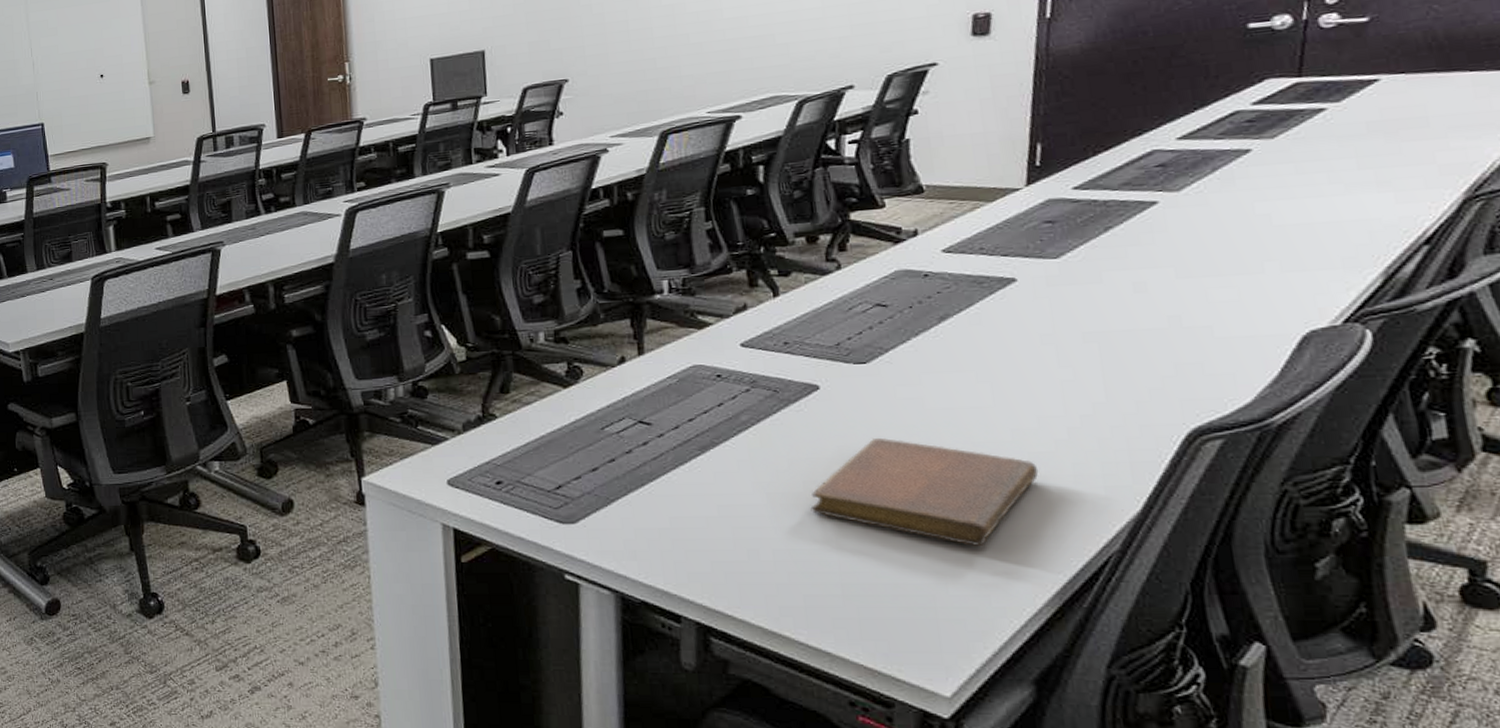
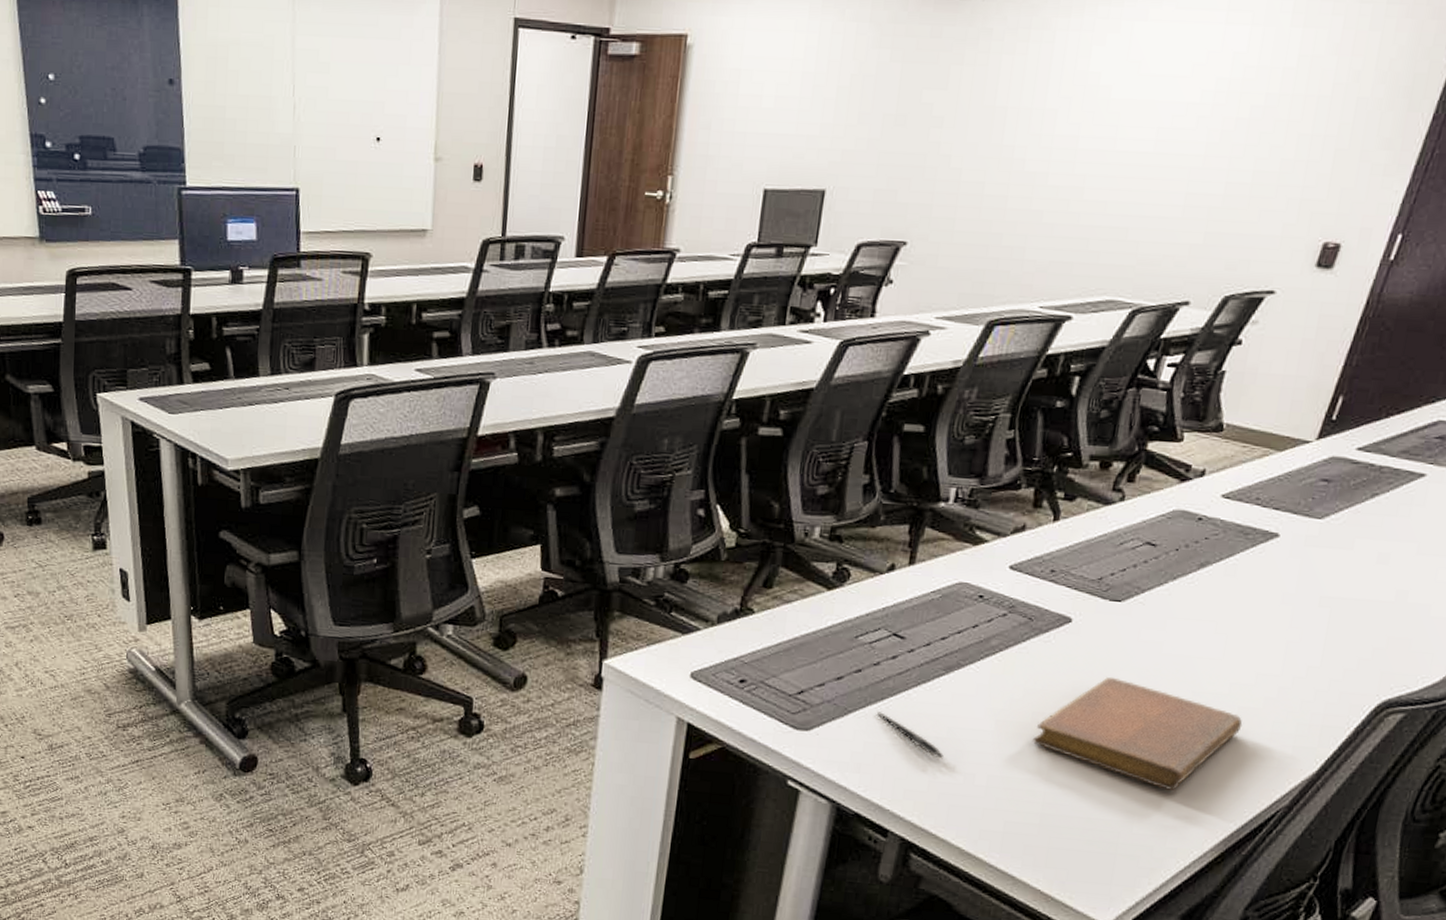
pen: none [641,498,720,538] -> present [878,712,944,759]

